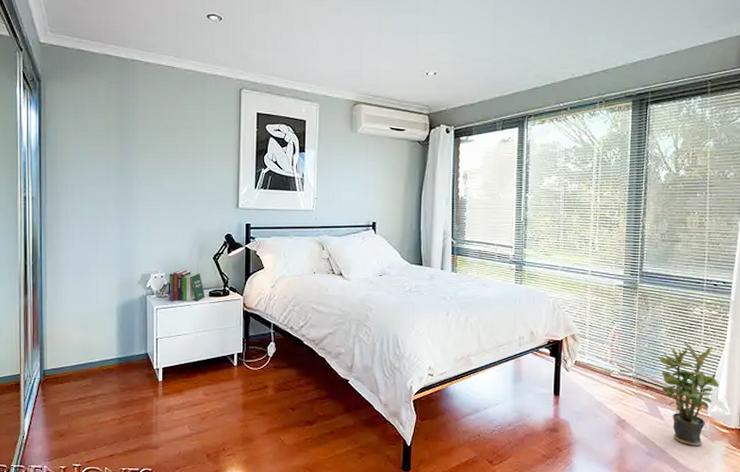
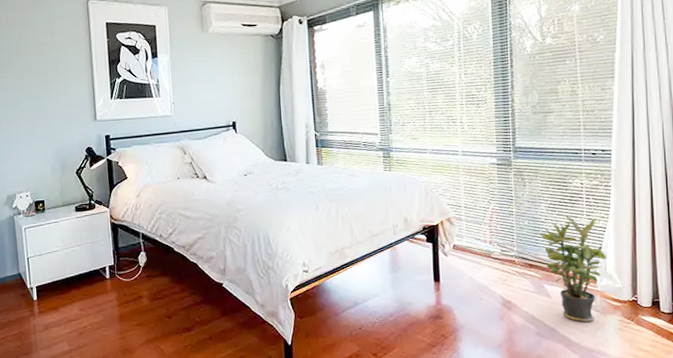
books: present [169,270,206,302] -> none [34,187,72,220]

